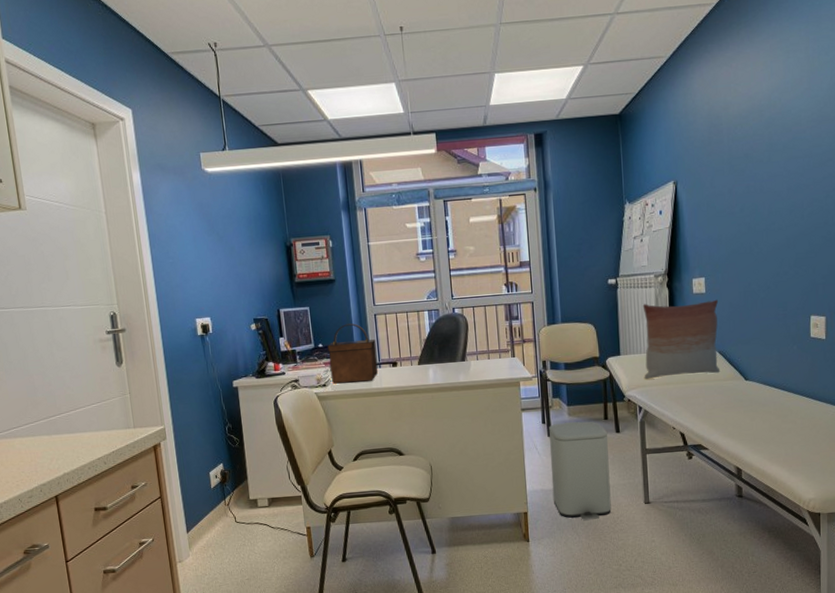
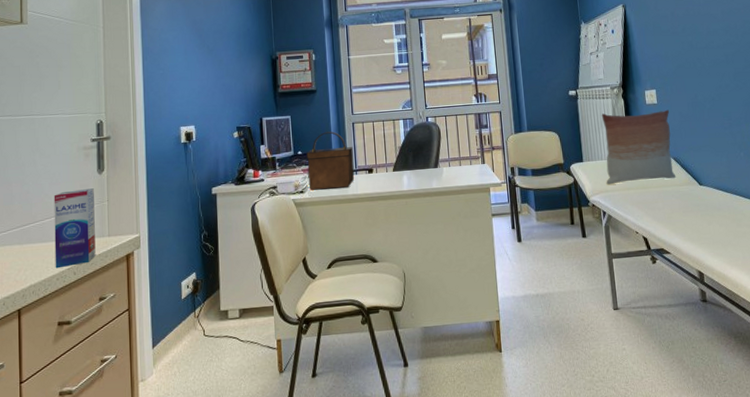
medicine box: none [75,381,124,458] -> present [54,188,96,269]
pedal bin: present [549,421,611,520] -> none [519,226,582,328]

